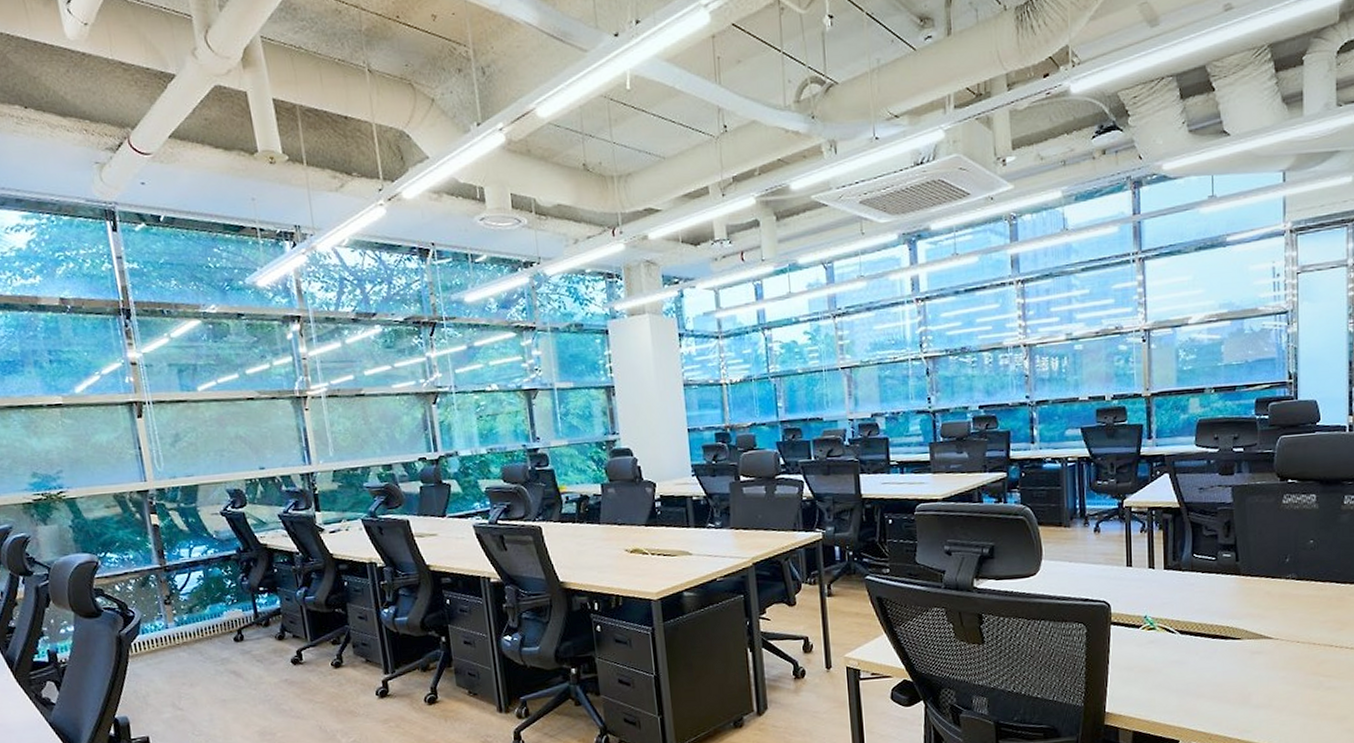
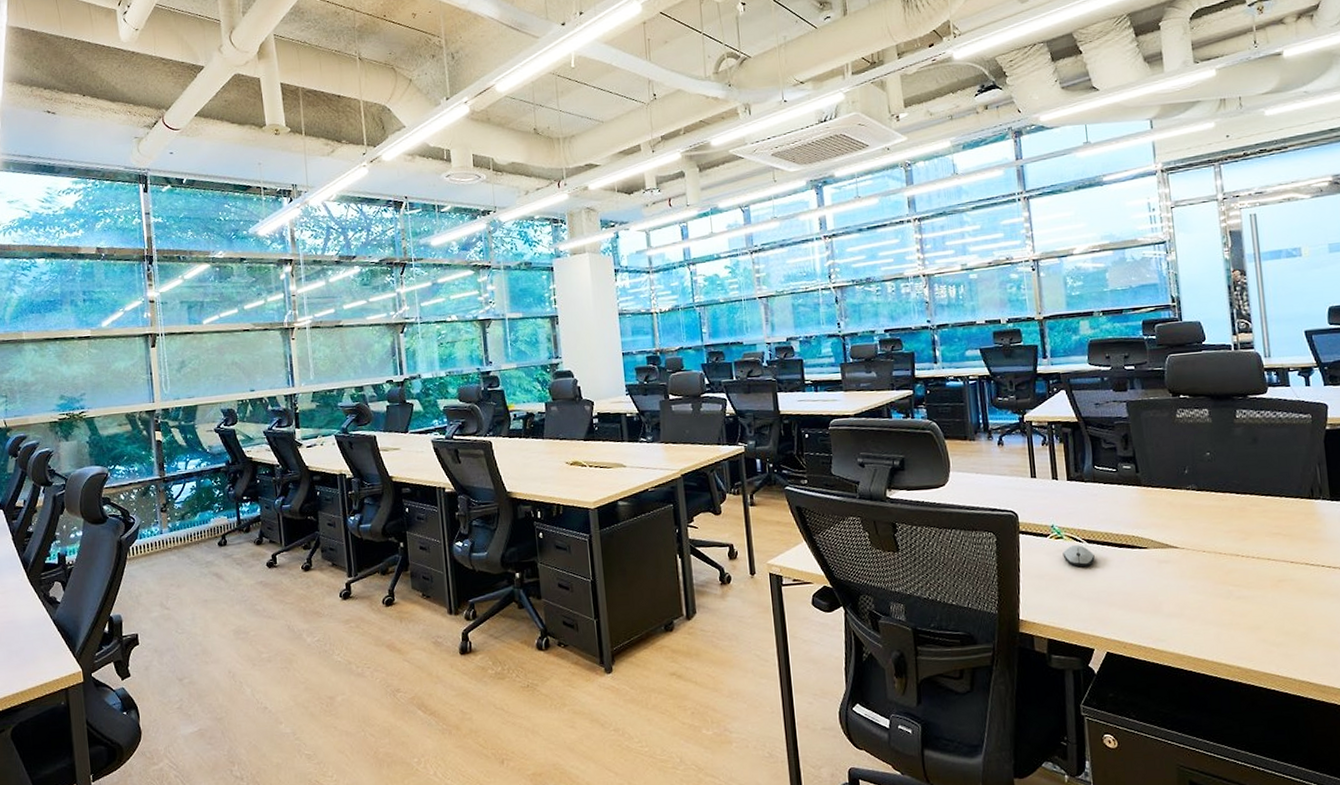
computer mouse: none [1154,635,1187,659] -> present [1062,544,1095,568]

